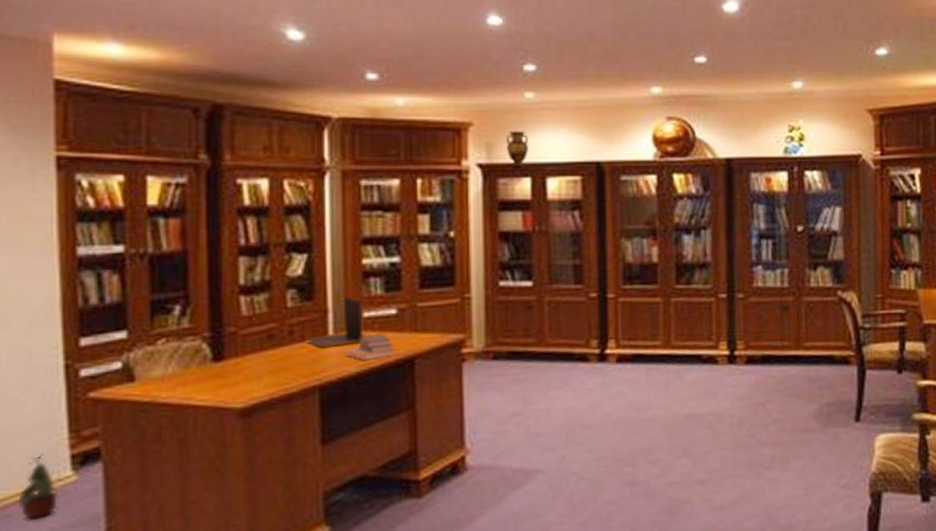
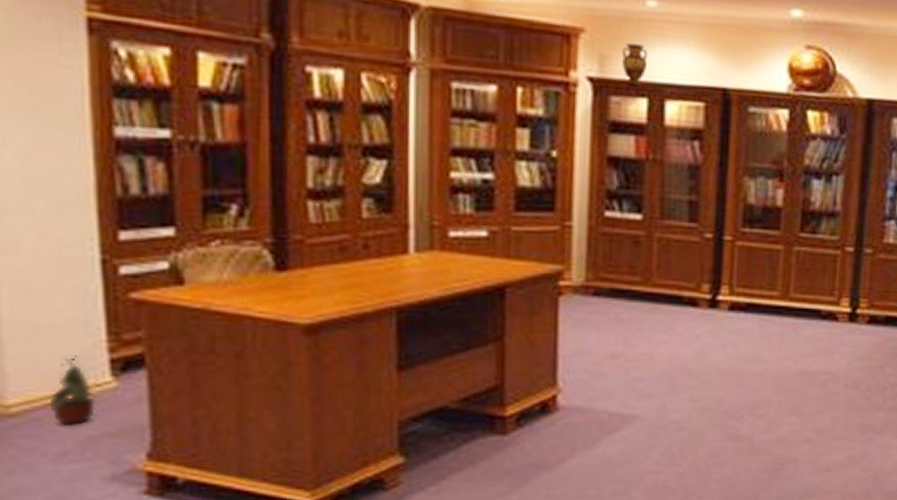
laptop computer: present [304,297,364,349] -> none [381,212,449,268]
books: present [345,334,395,361] -> none [427,257,484,285]

